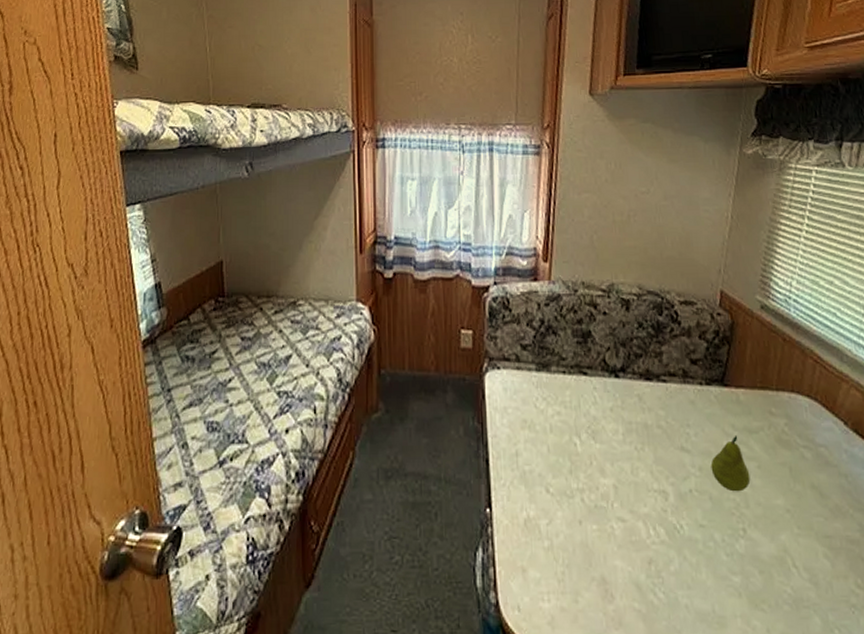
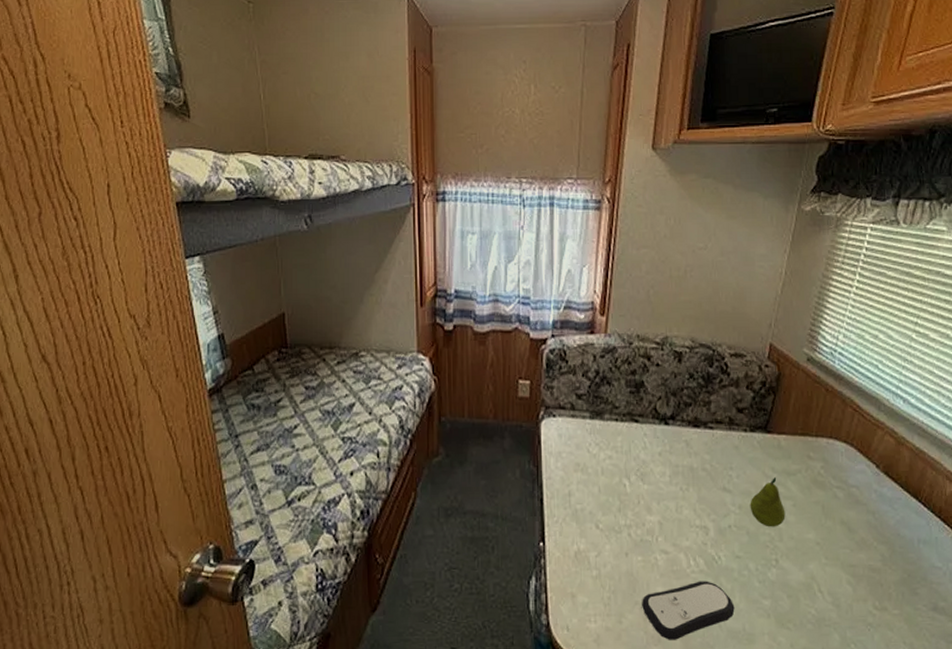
remote control: none [599,553,702,623] -> present [642,581,735,640]

